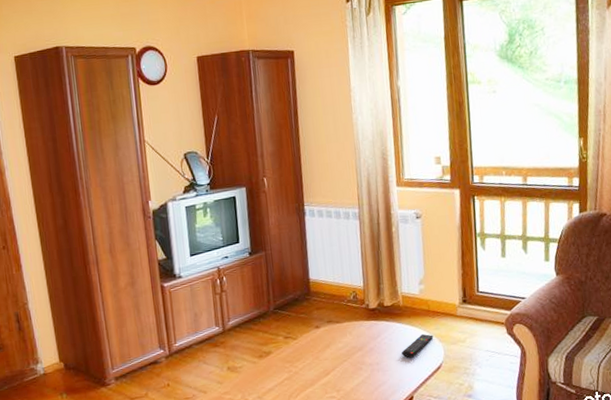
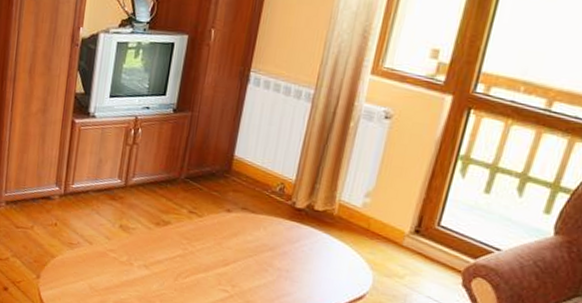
remote control: present [402,333,434,358] -> none [319,253,365,276]

